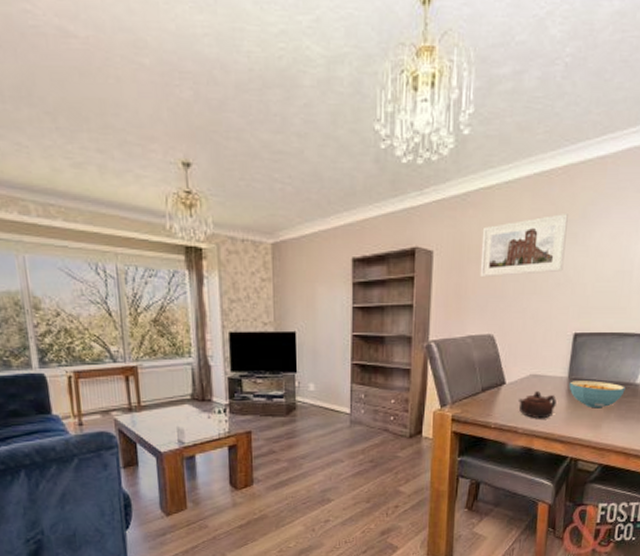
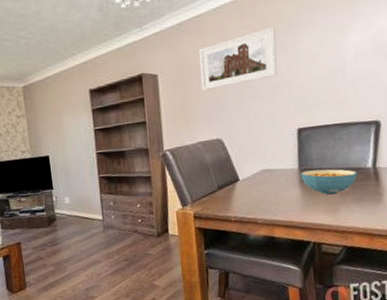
teapot: present [518,391,557,419] -> none [254,184,291,209]

